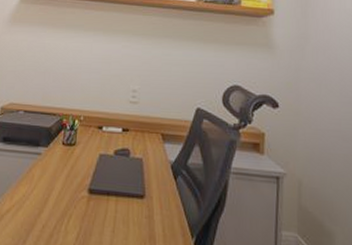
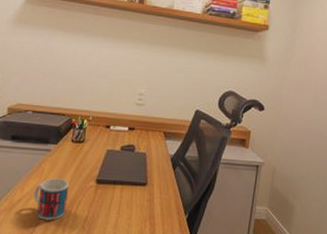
mug: none [23,186,60,236] -> present [34,178,69,220]

